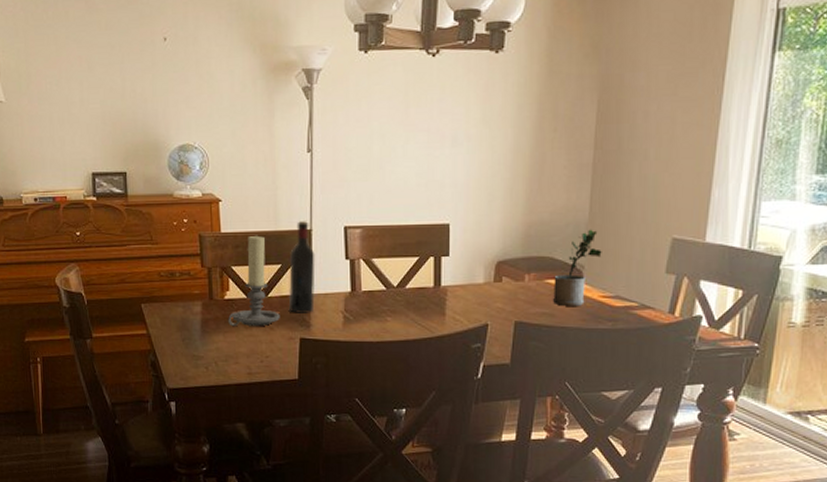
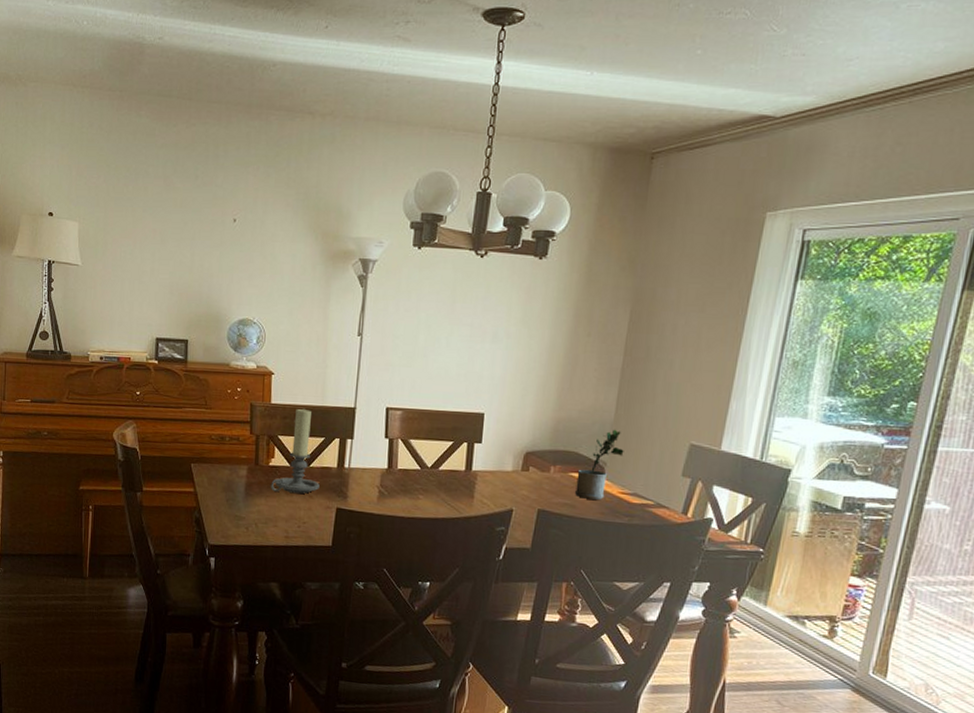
wine bottle: present [288,221,315,315] -> none [328,399,357,486]

